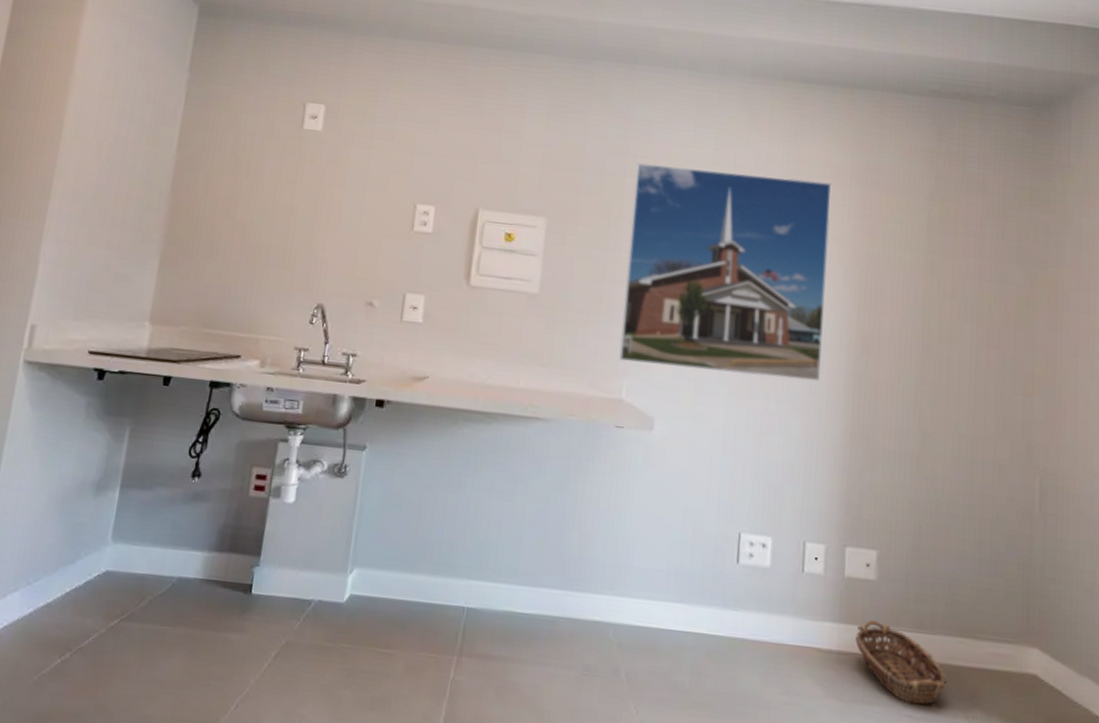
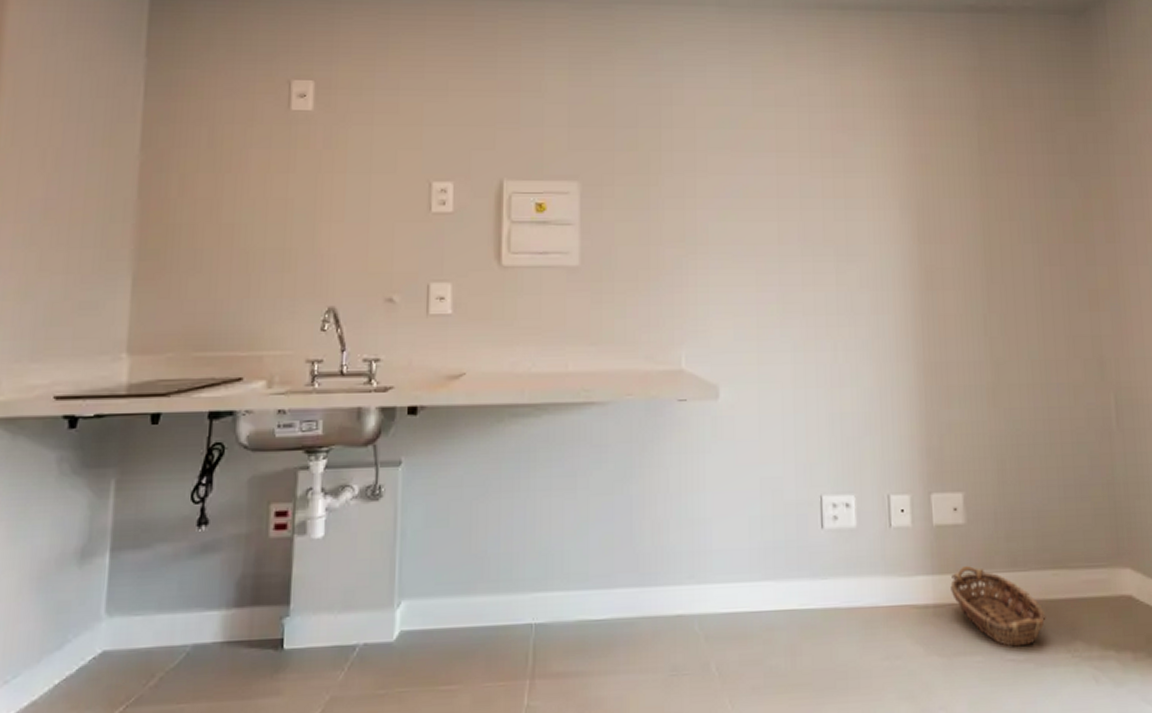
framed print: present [619,163,832,382] -> none [671,111,886,329]

